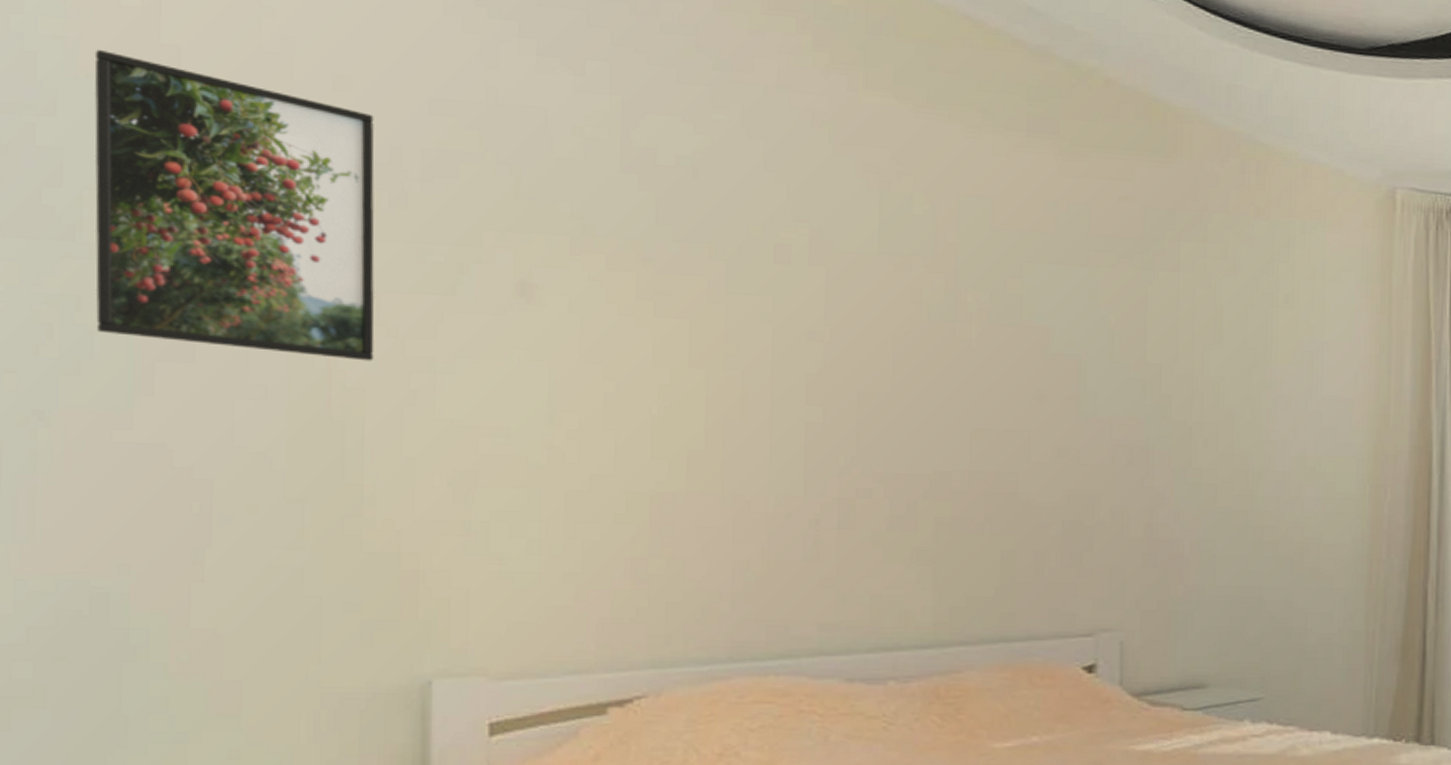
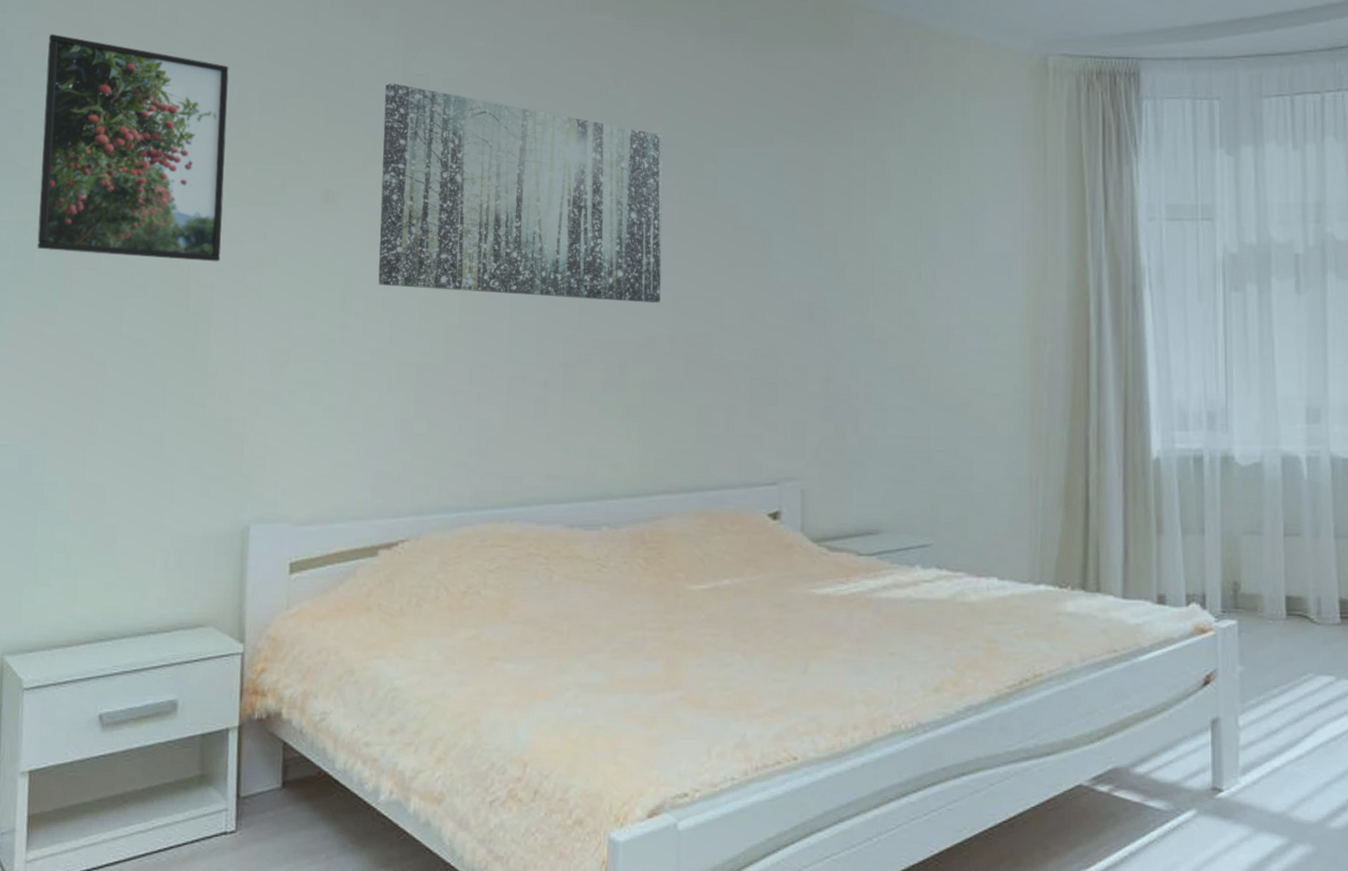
wall art: none [595,155,959,434] -> present [378,83,664,303]

